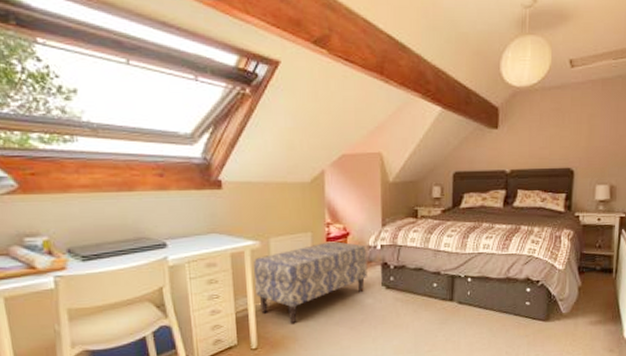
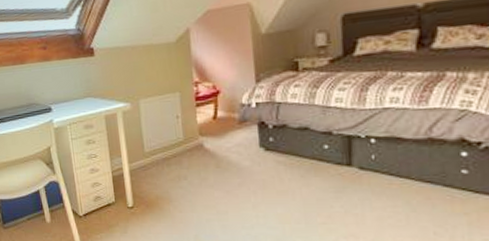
bench: present [254,241,368,324] -> none [126,100,243,185]

